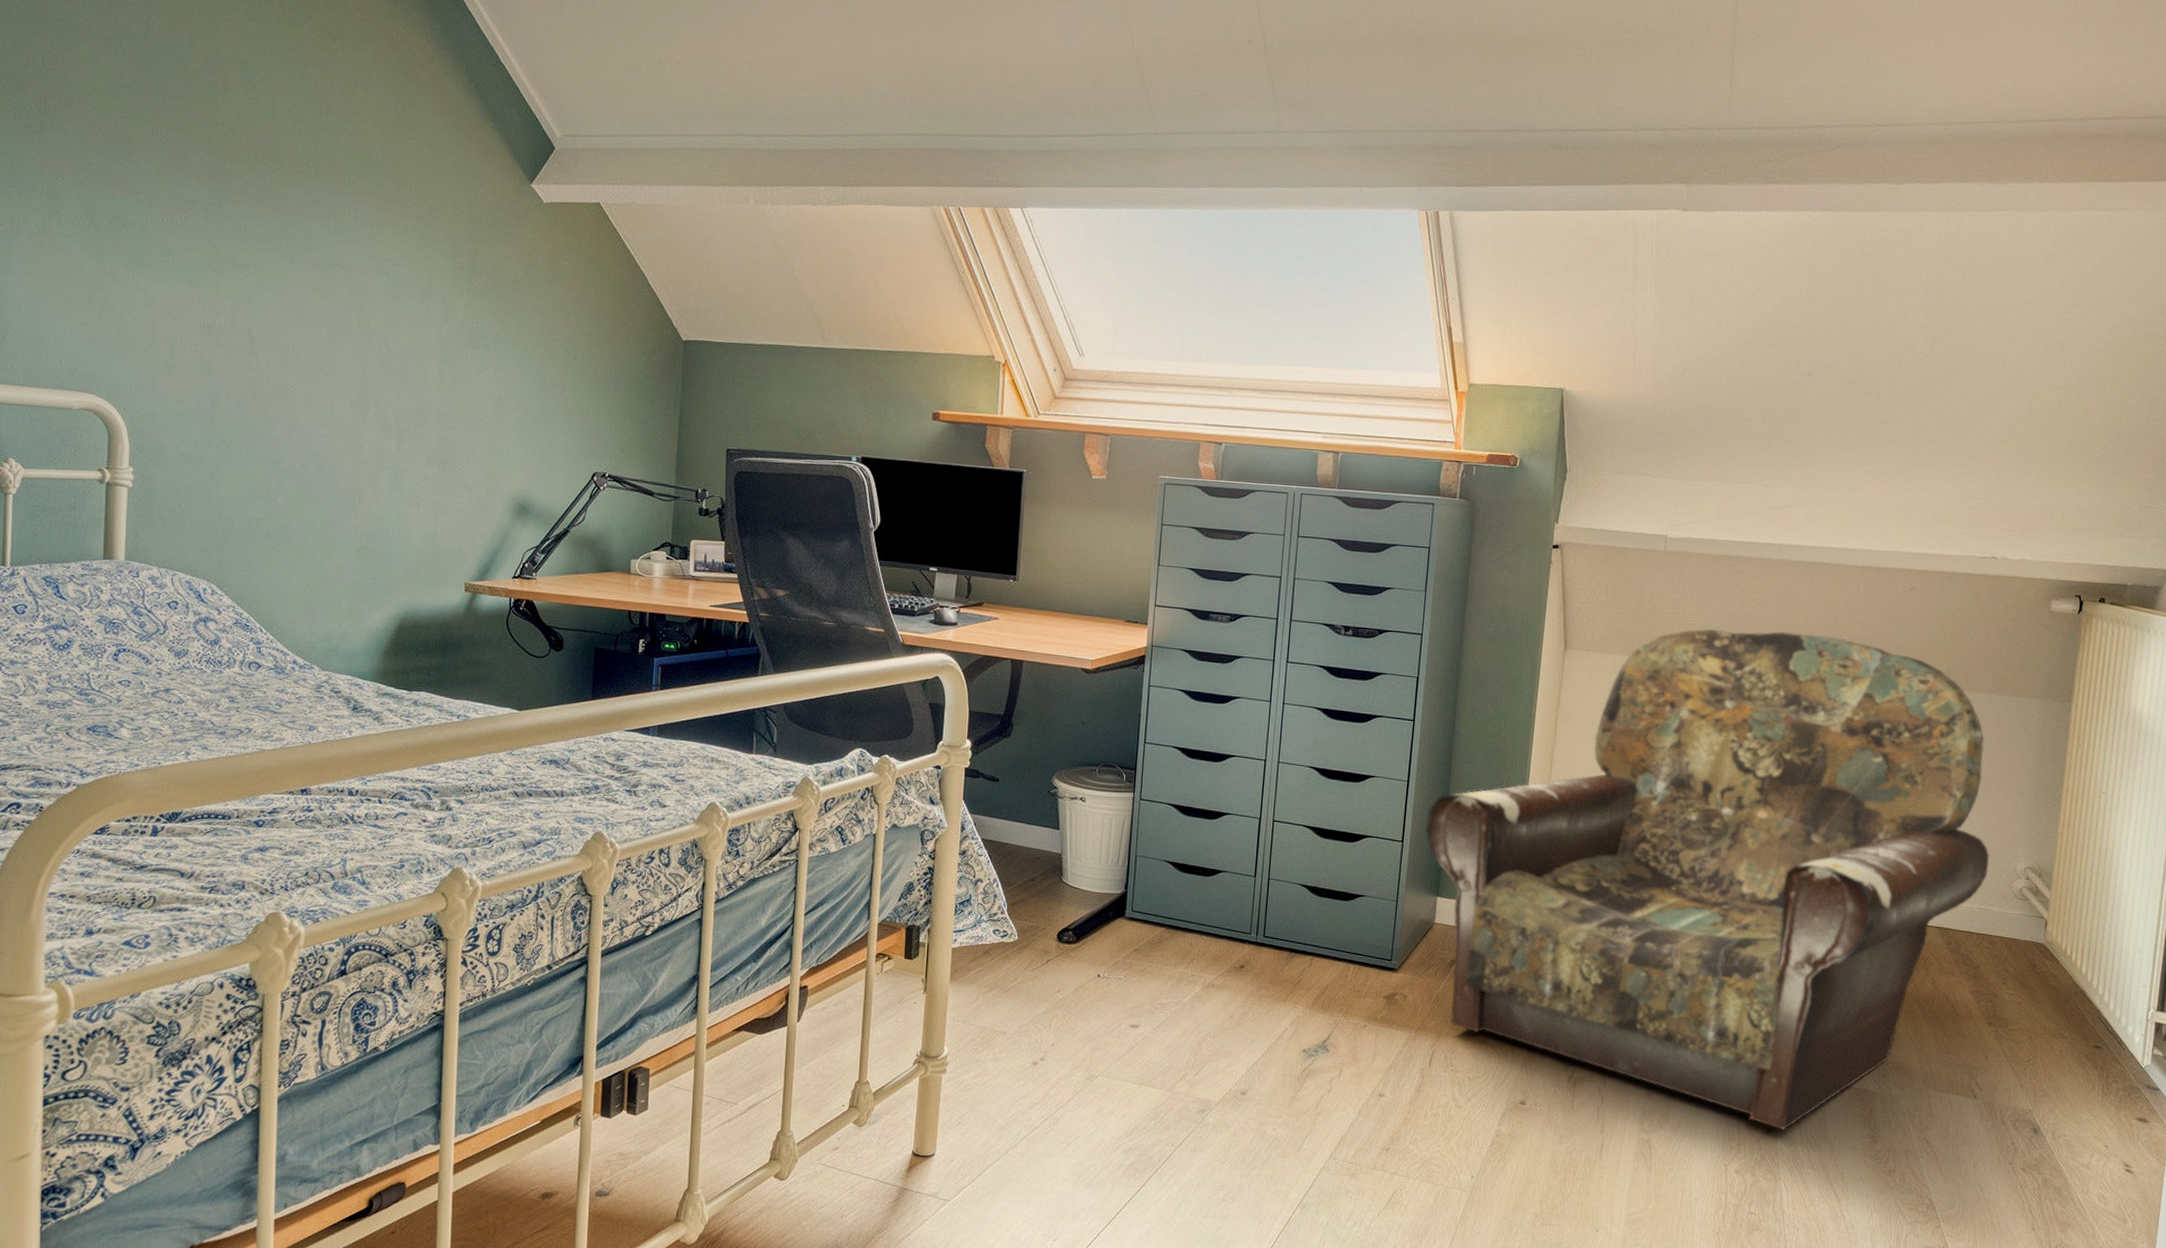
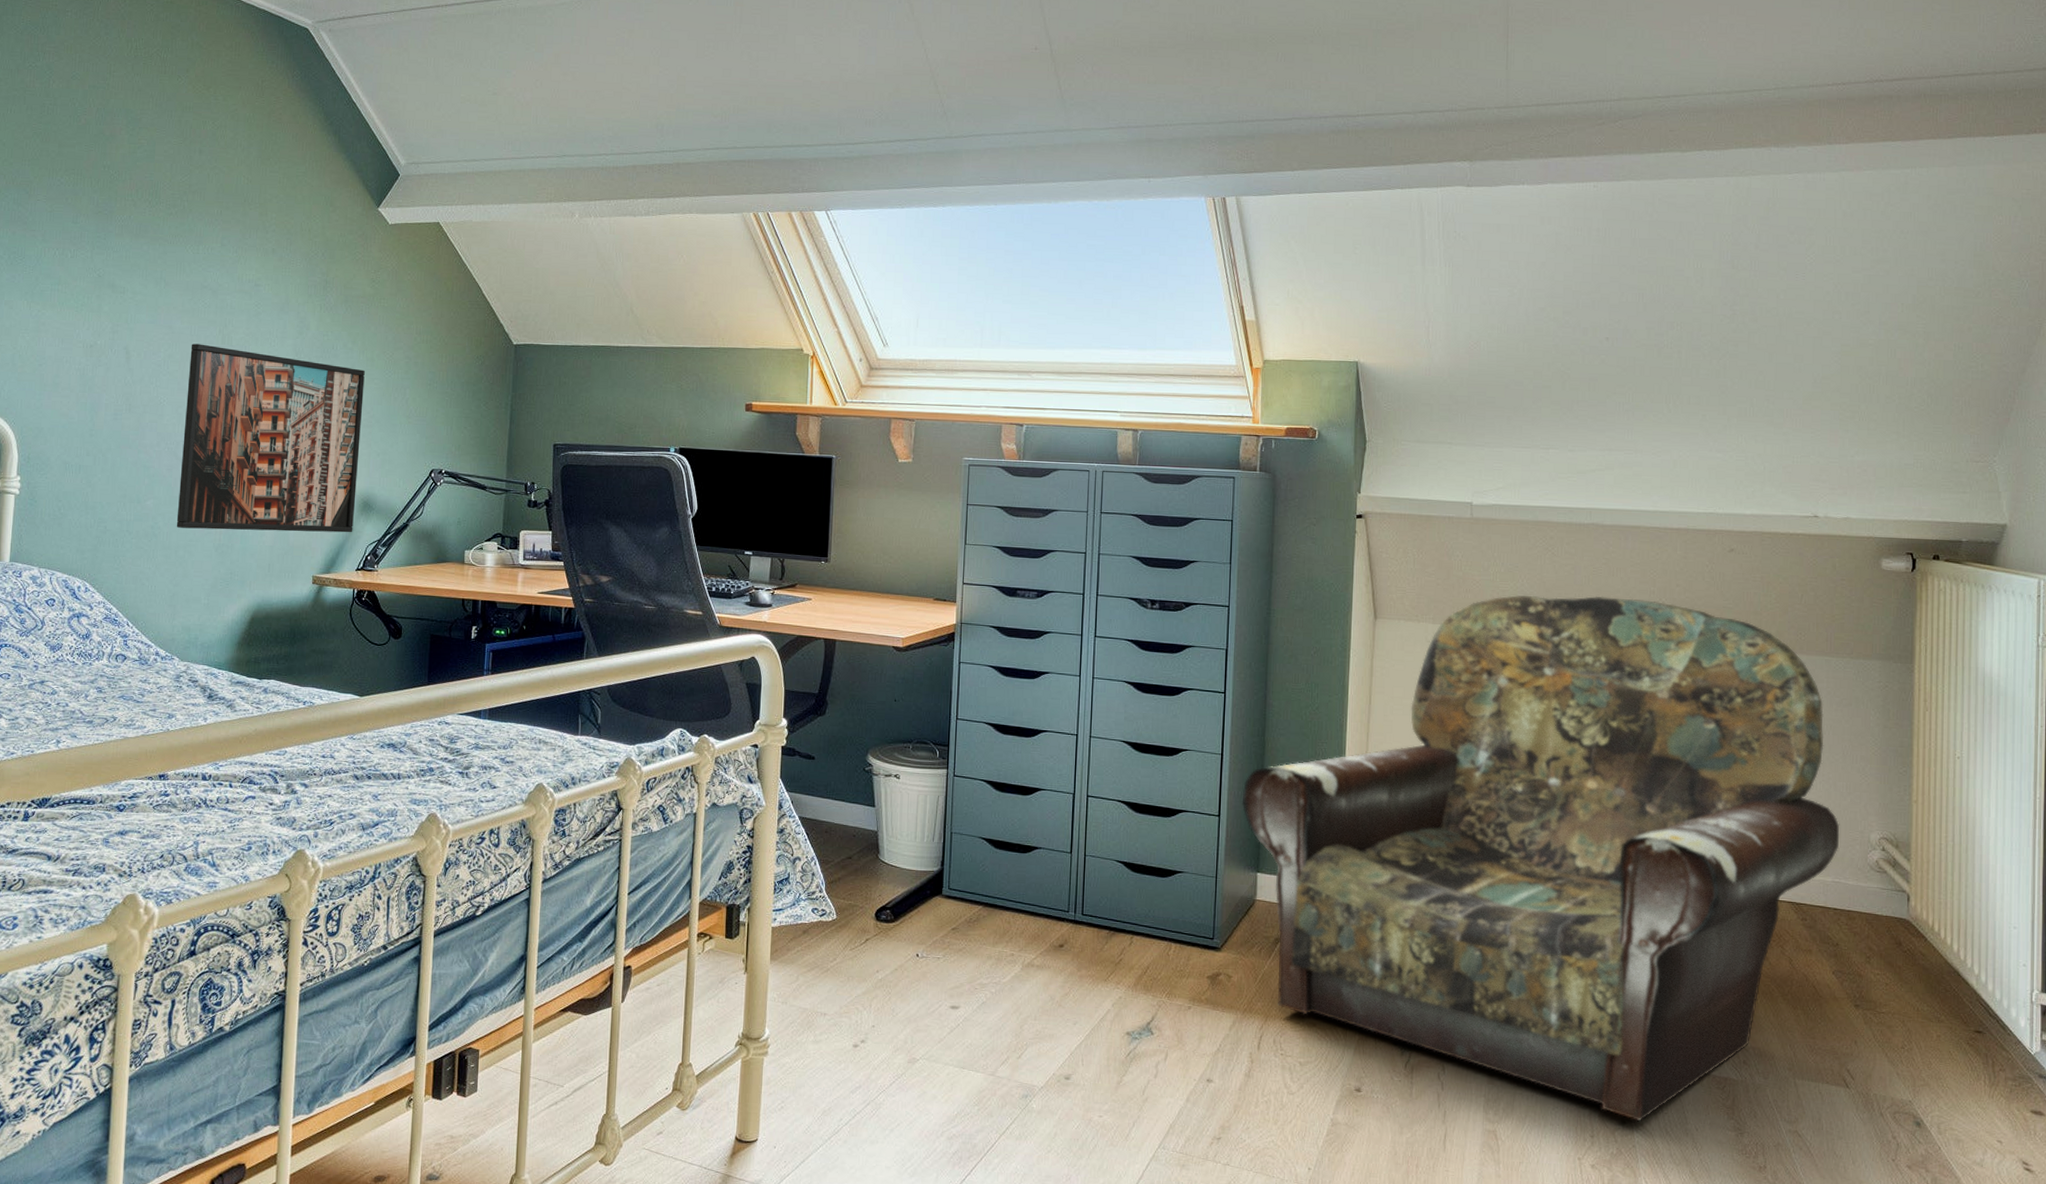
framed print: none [312,327,519,538] -> present [176,343,365,533]

